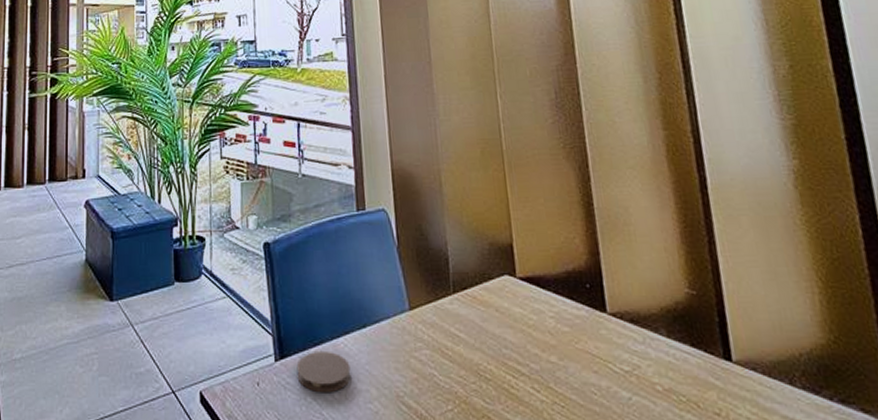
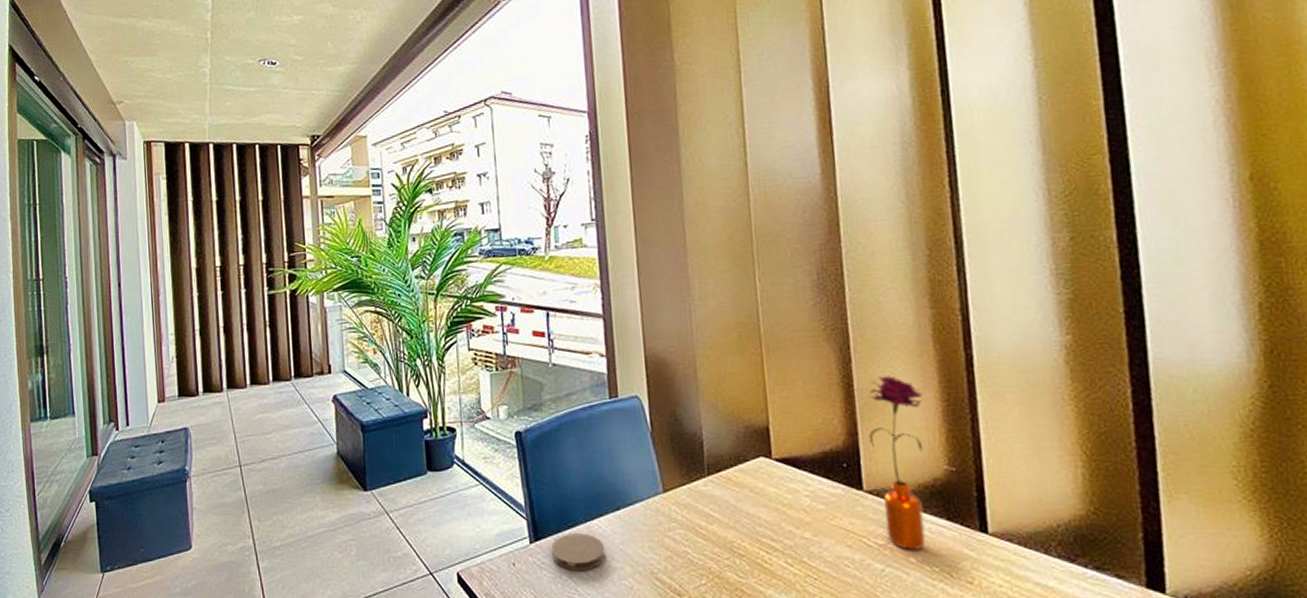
flower: none [609,195,671,379] -> present [869,376,926,551]

